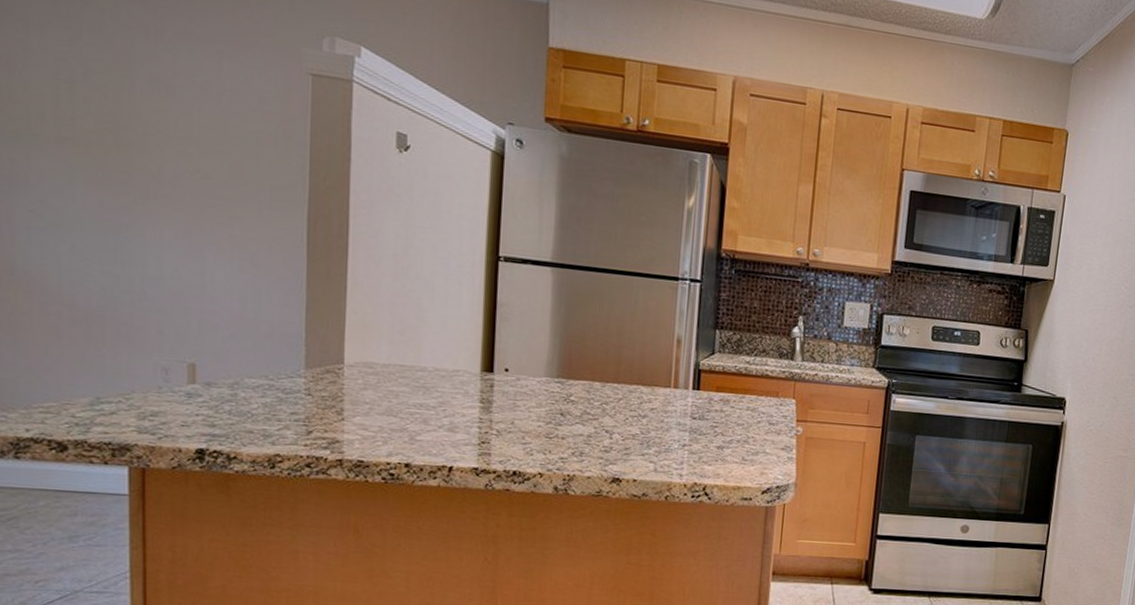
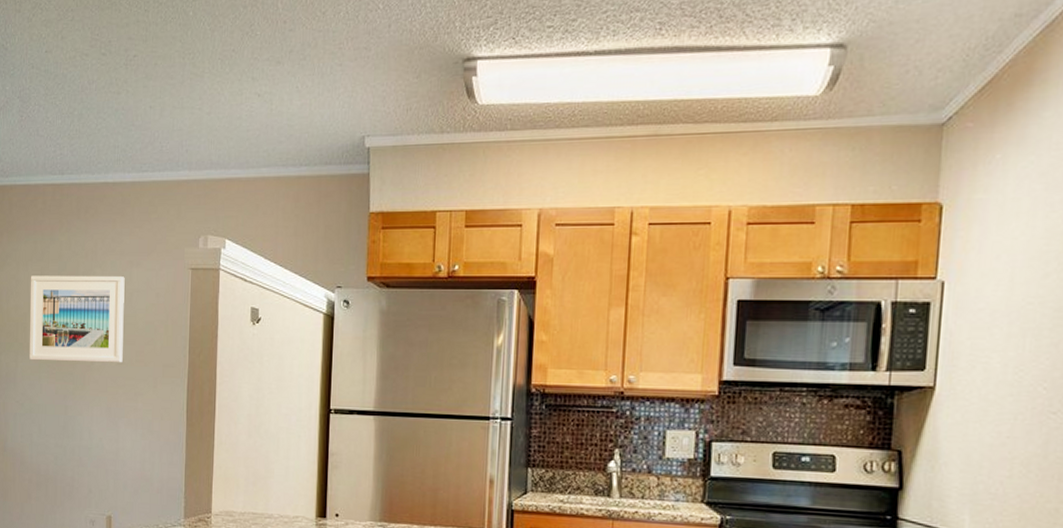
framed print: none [49,45,210,178] -> present [29,275,125,363]

